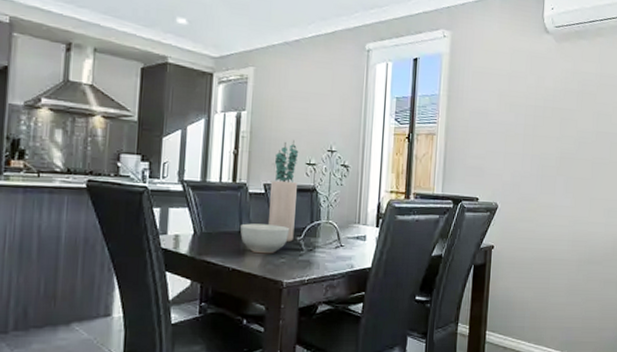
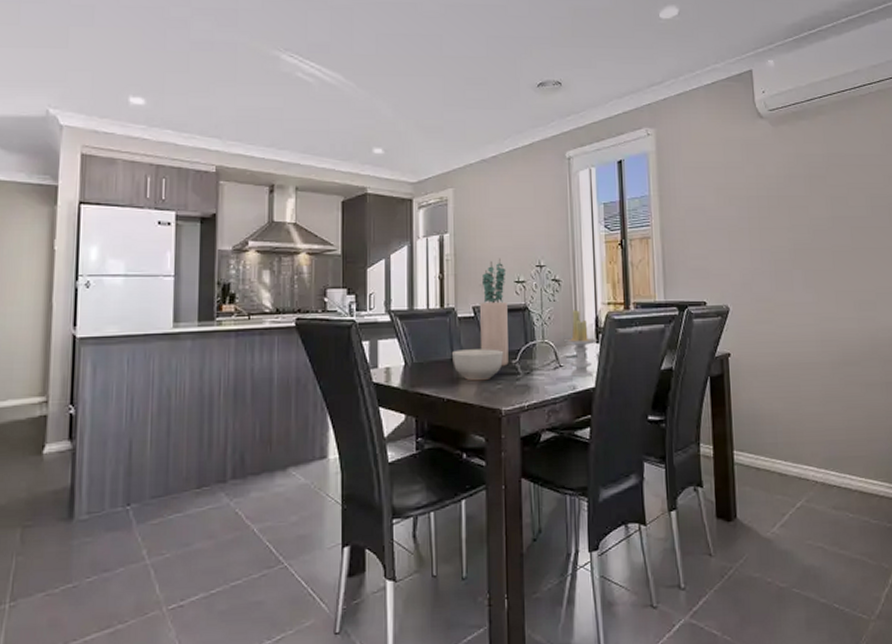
candle: none [346,195,378,258] -> present [563,310,598,378]

